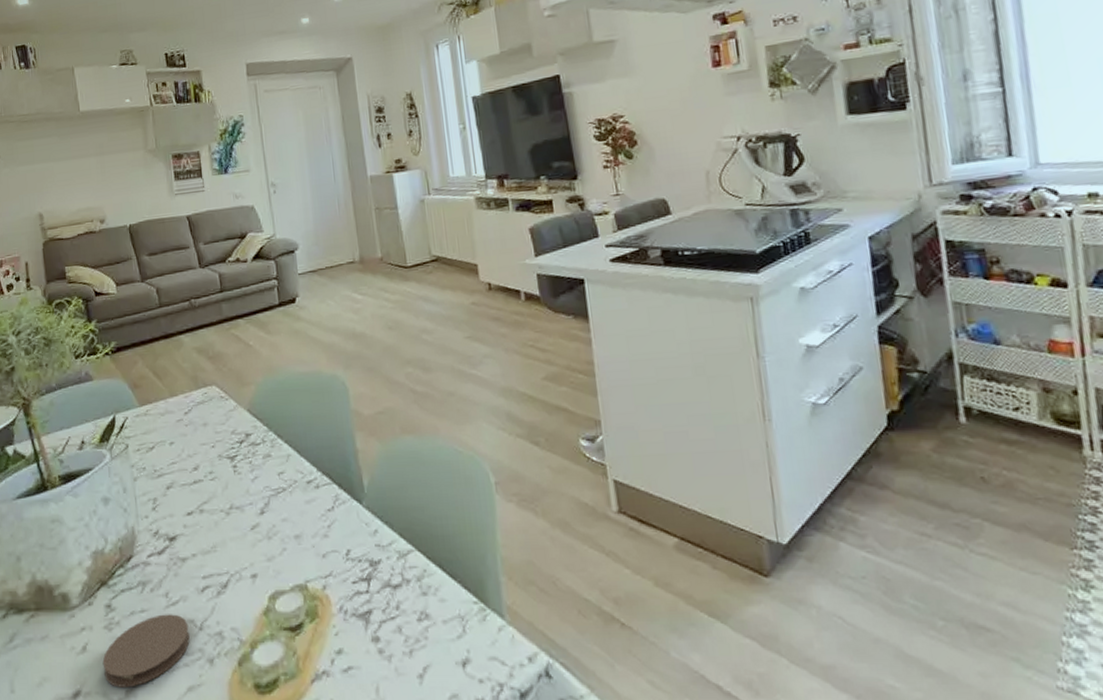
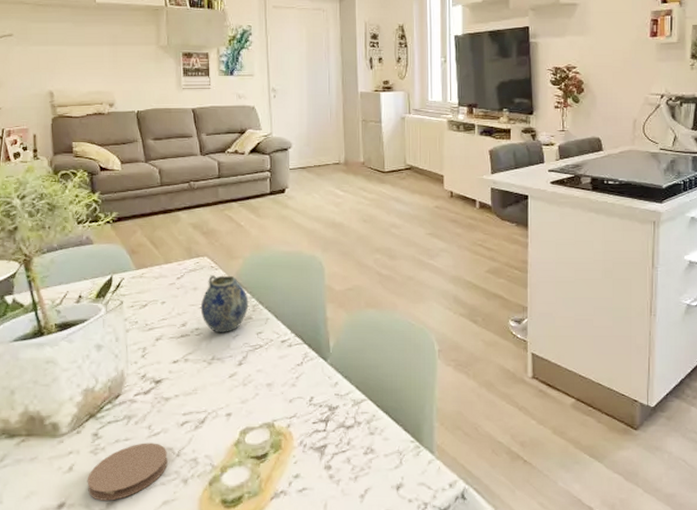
teapot: none [212,405,266,476] -> present [200,275,249,333]

